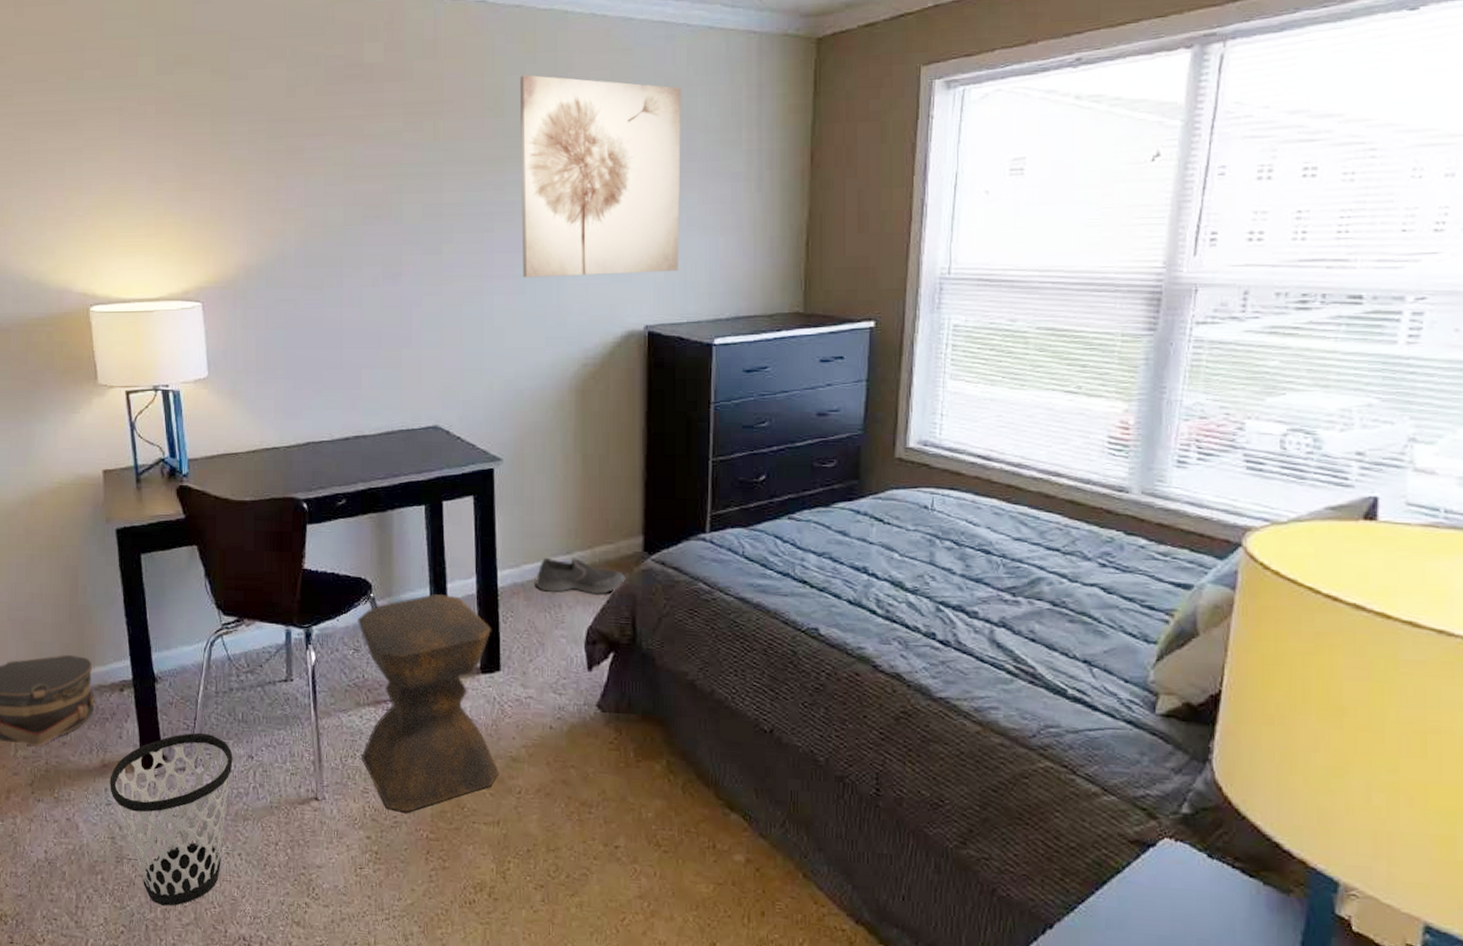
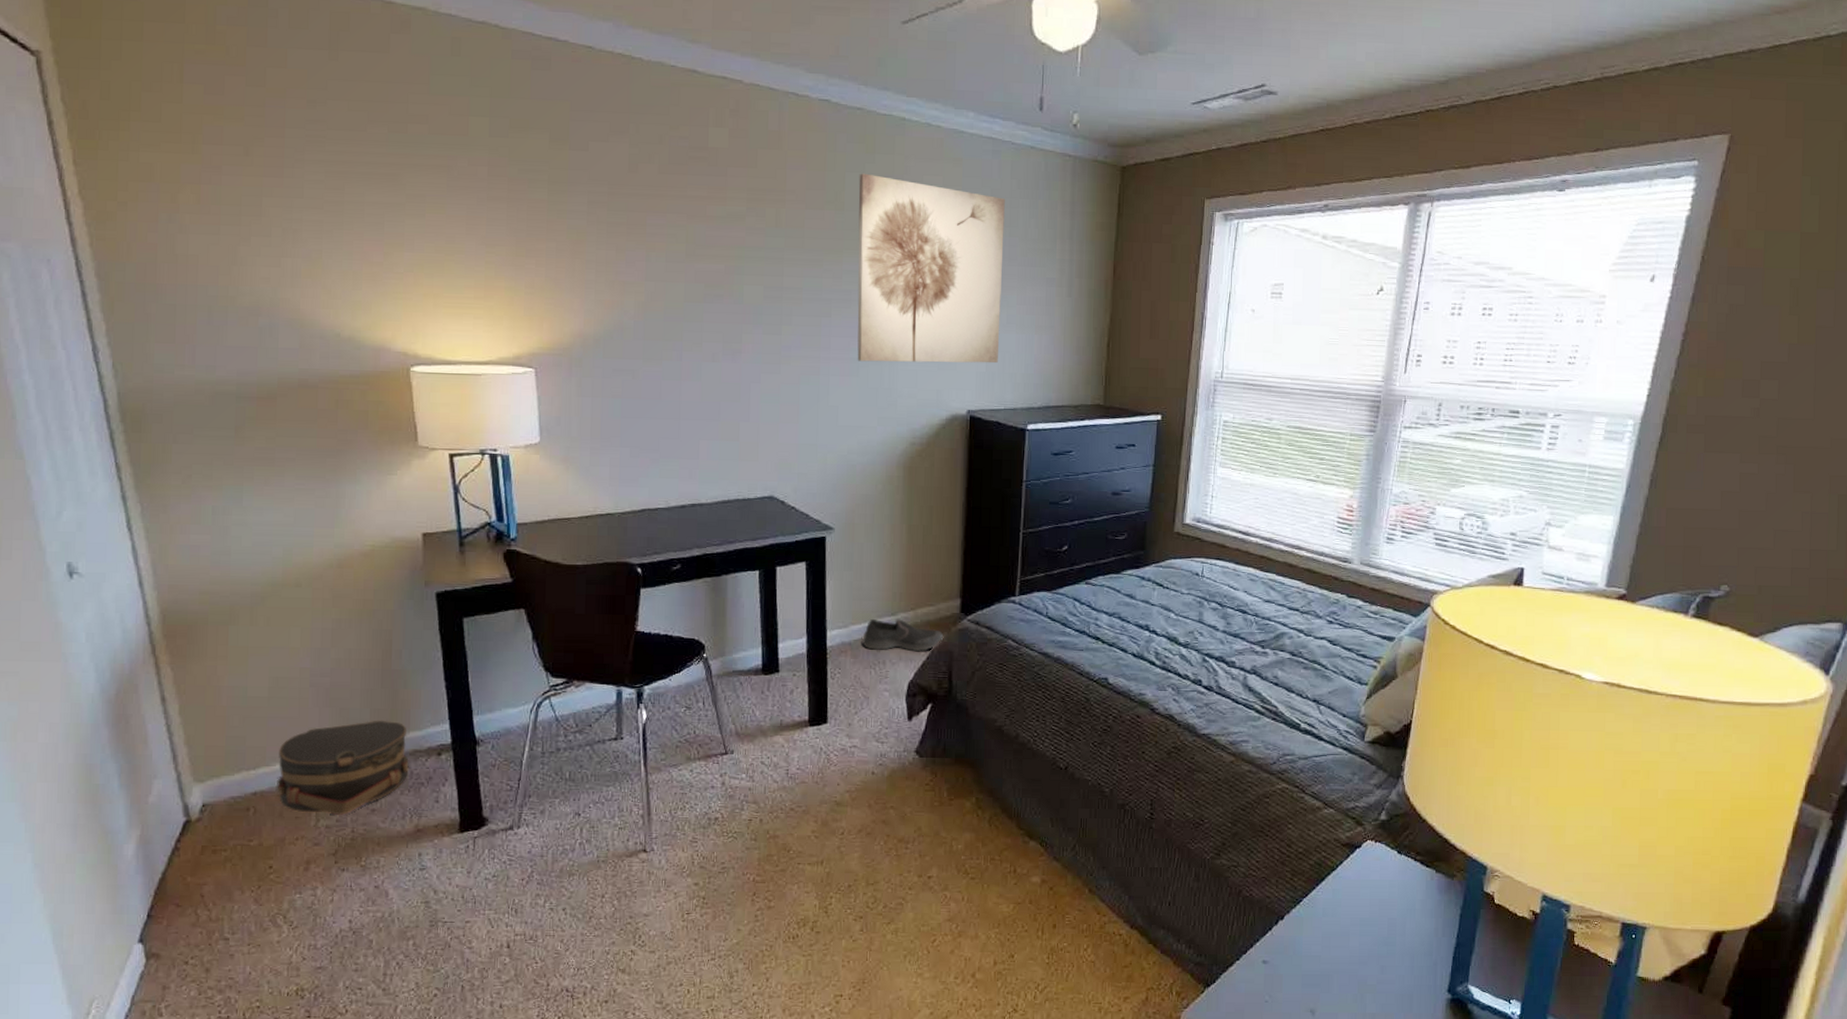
wastebasket: present [110,732,233,906] -> none [424,793,559,965]
stool: present [358,594,499,813] -> none [690,654,824,858]

